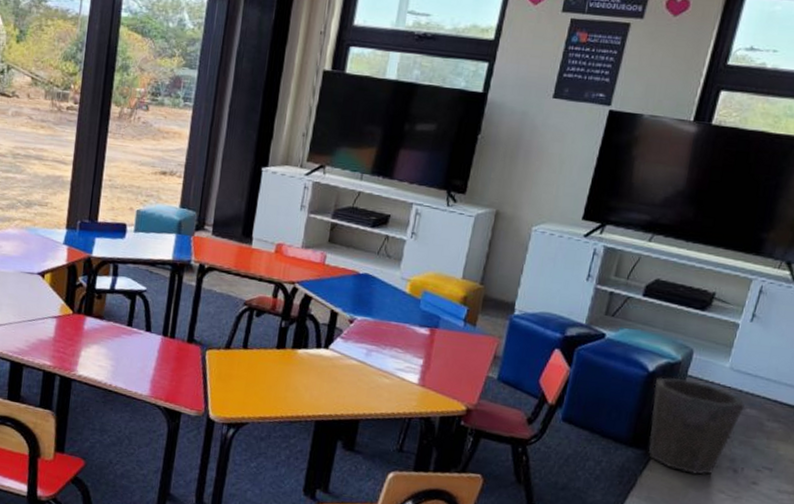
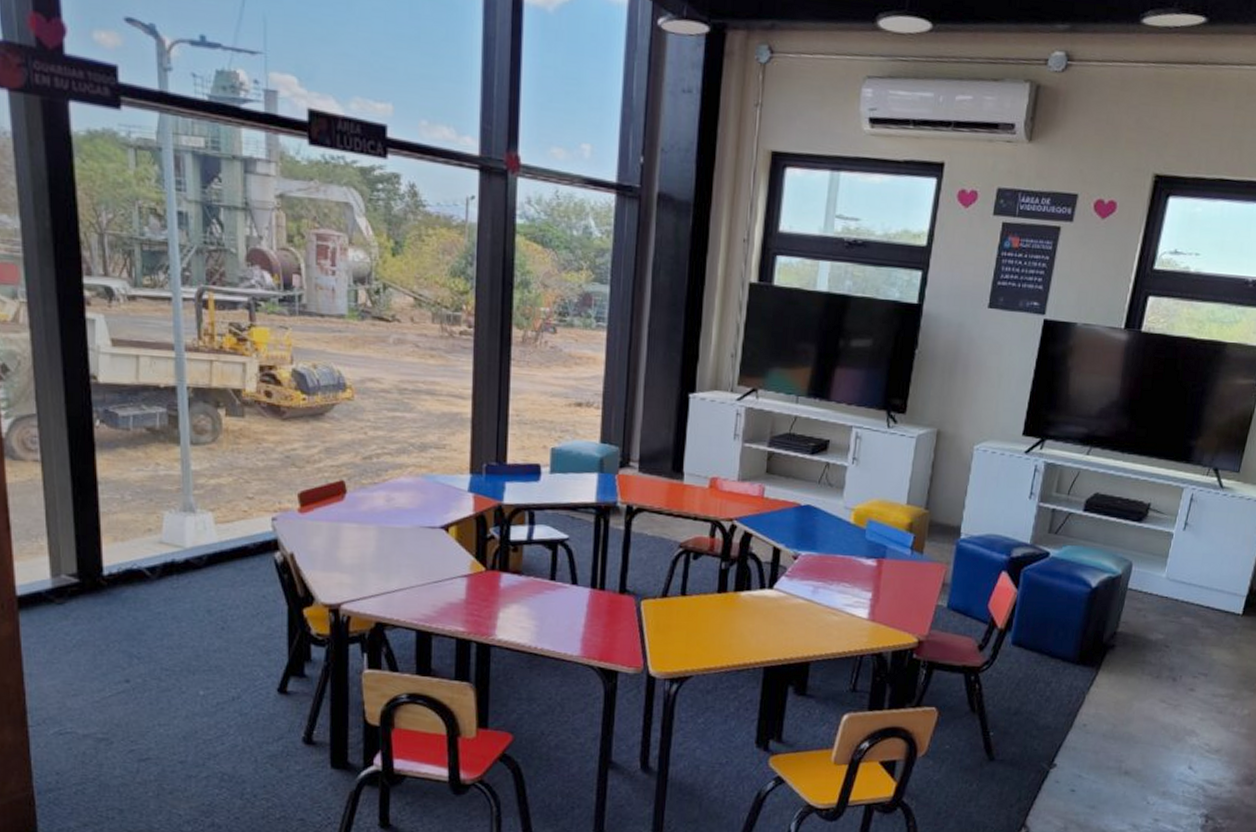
waste bin: present [648,377,745,475] -> none [1094,591,1181,686]

